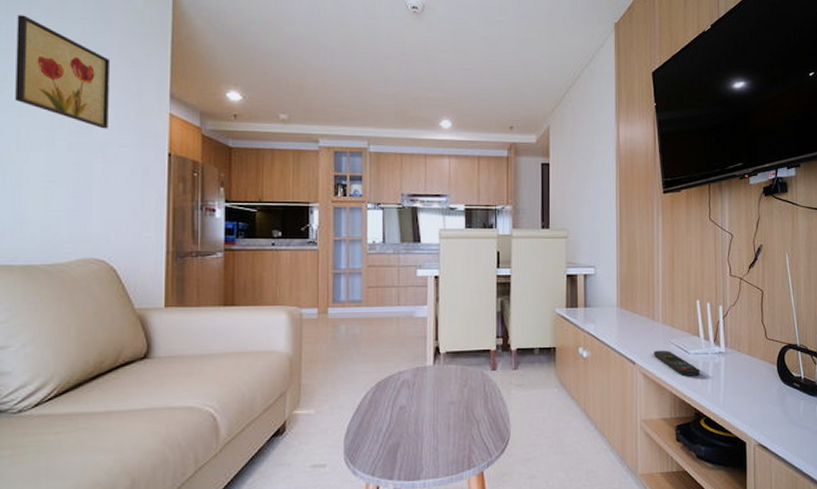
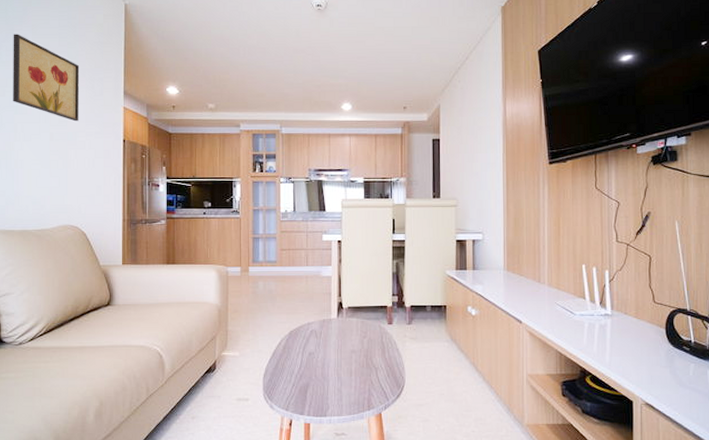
remote control: present [654,350,700,376] -> none [540,310,586,336]

